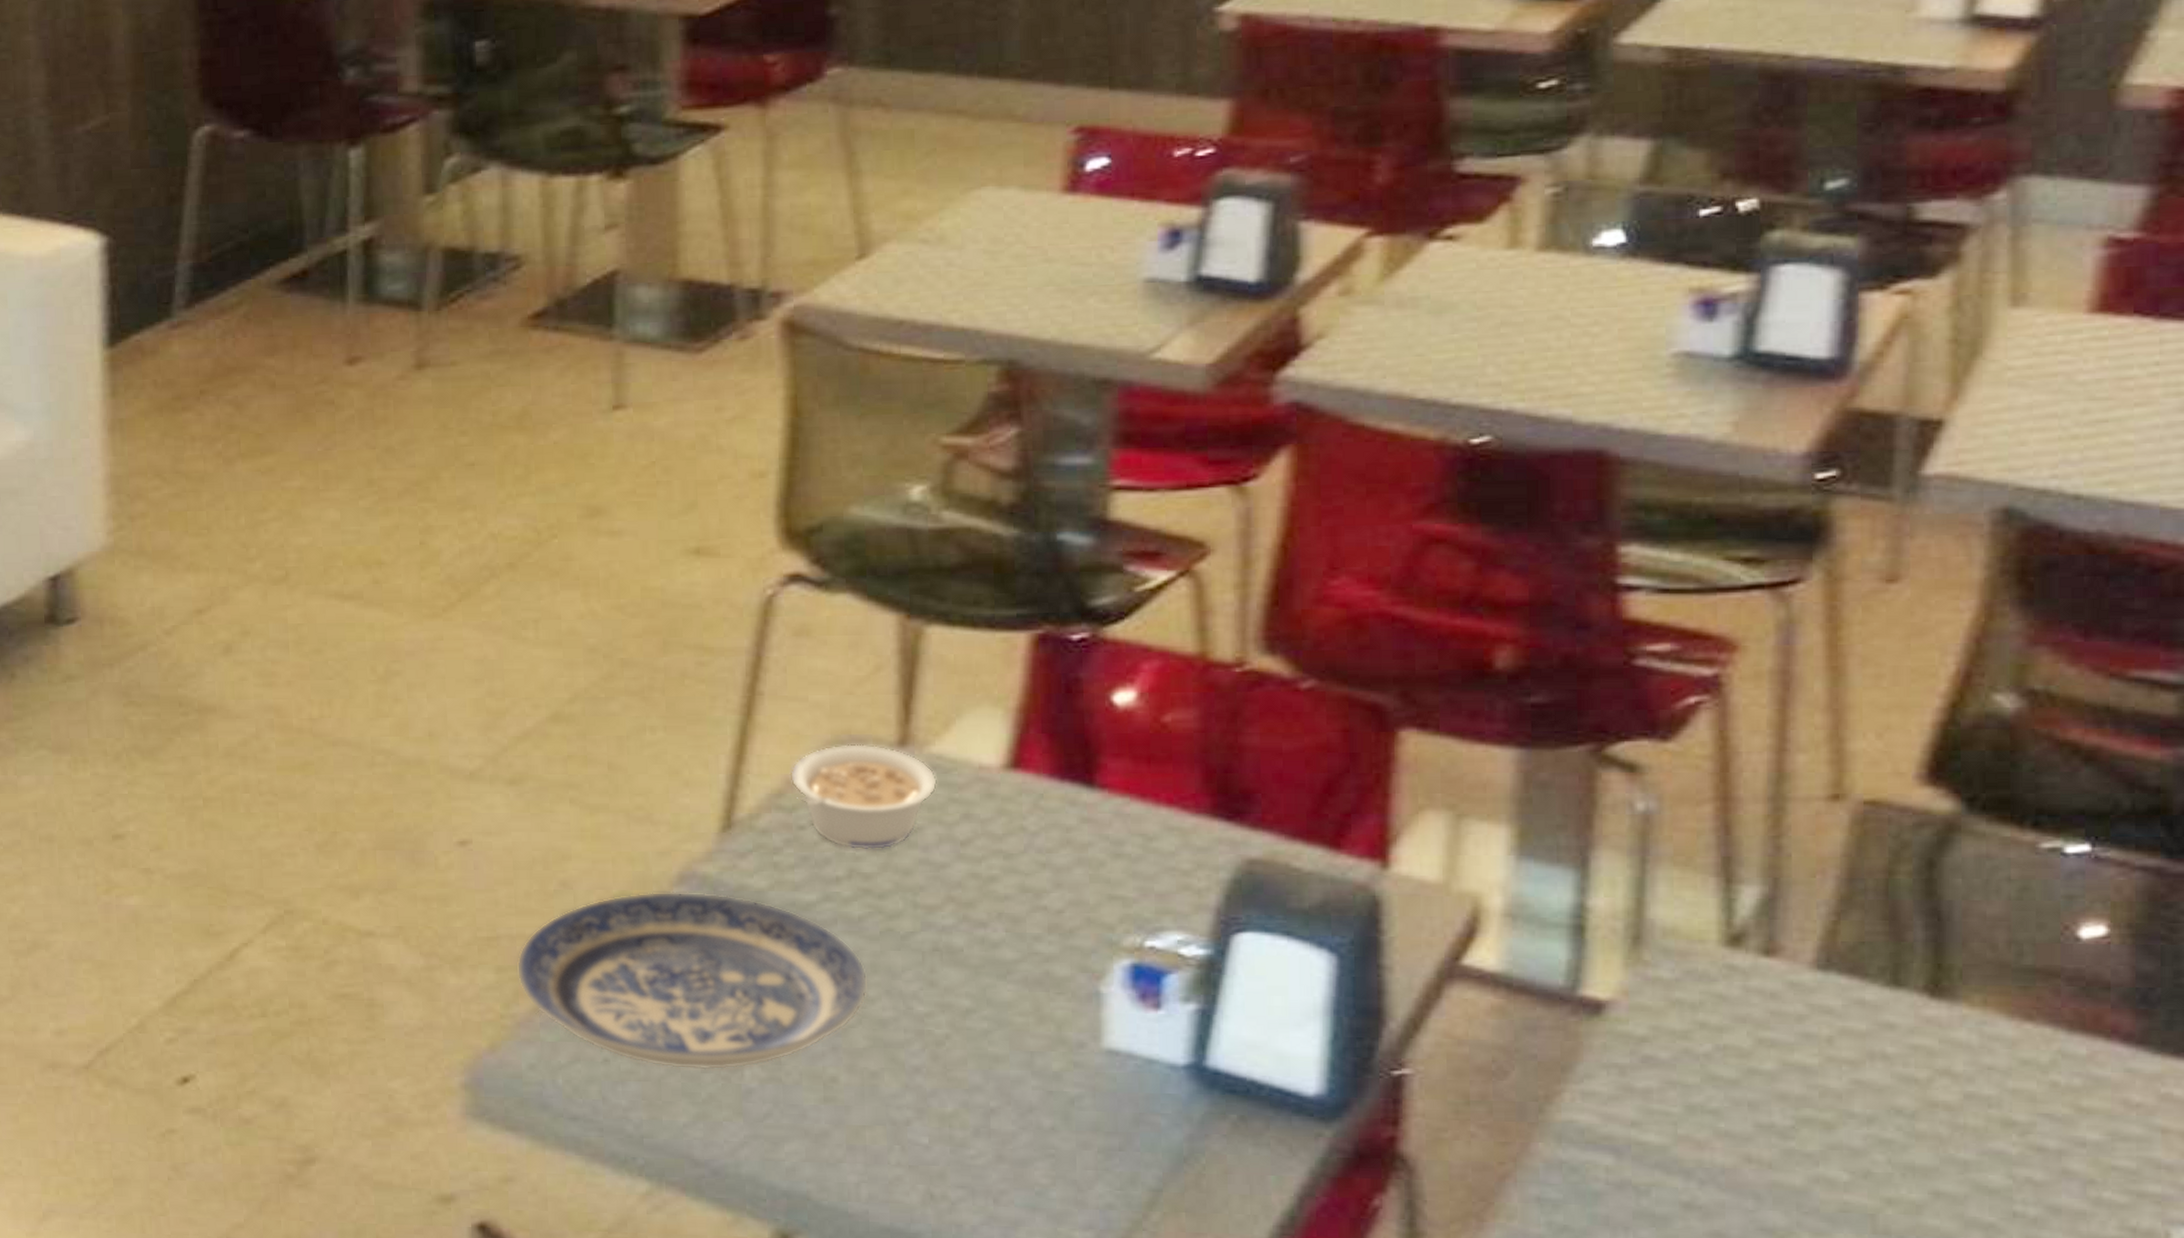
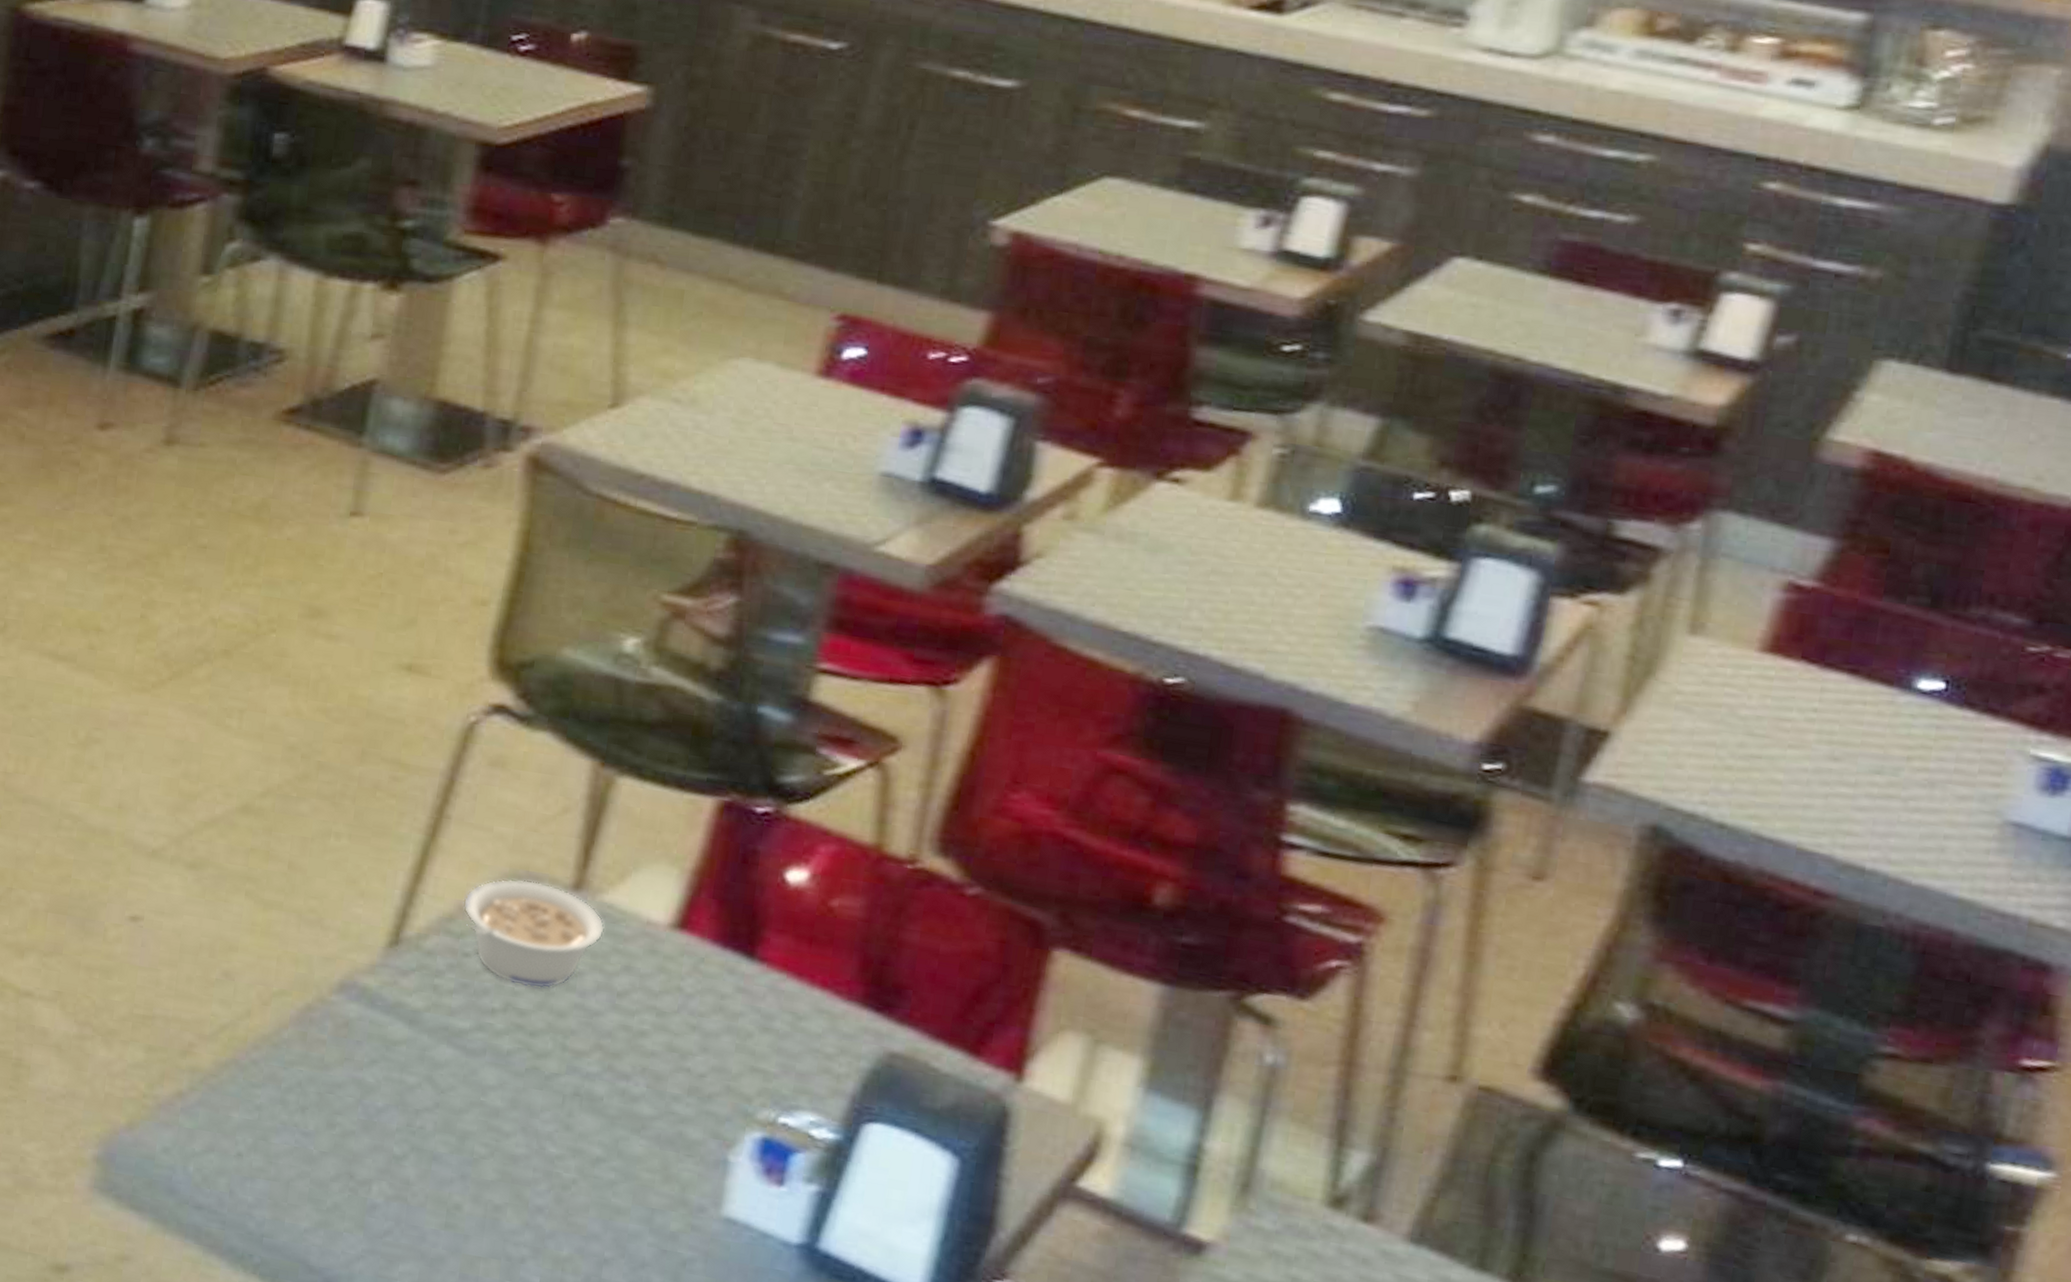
plate: present [516,891,869,1070] -> none [165,994,507,1183]

